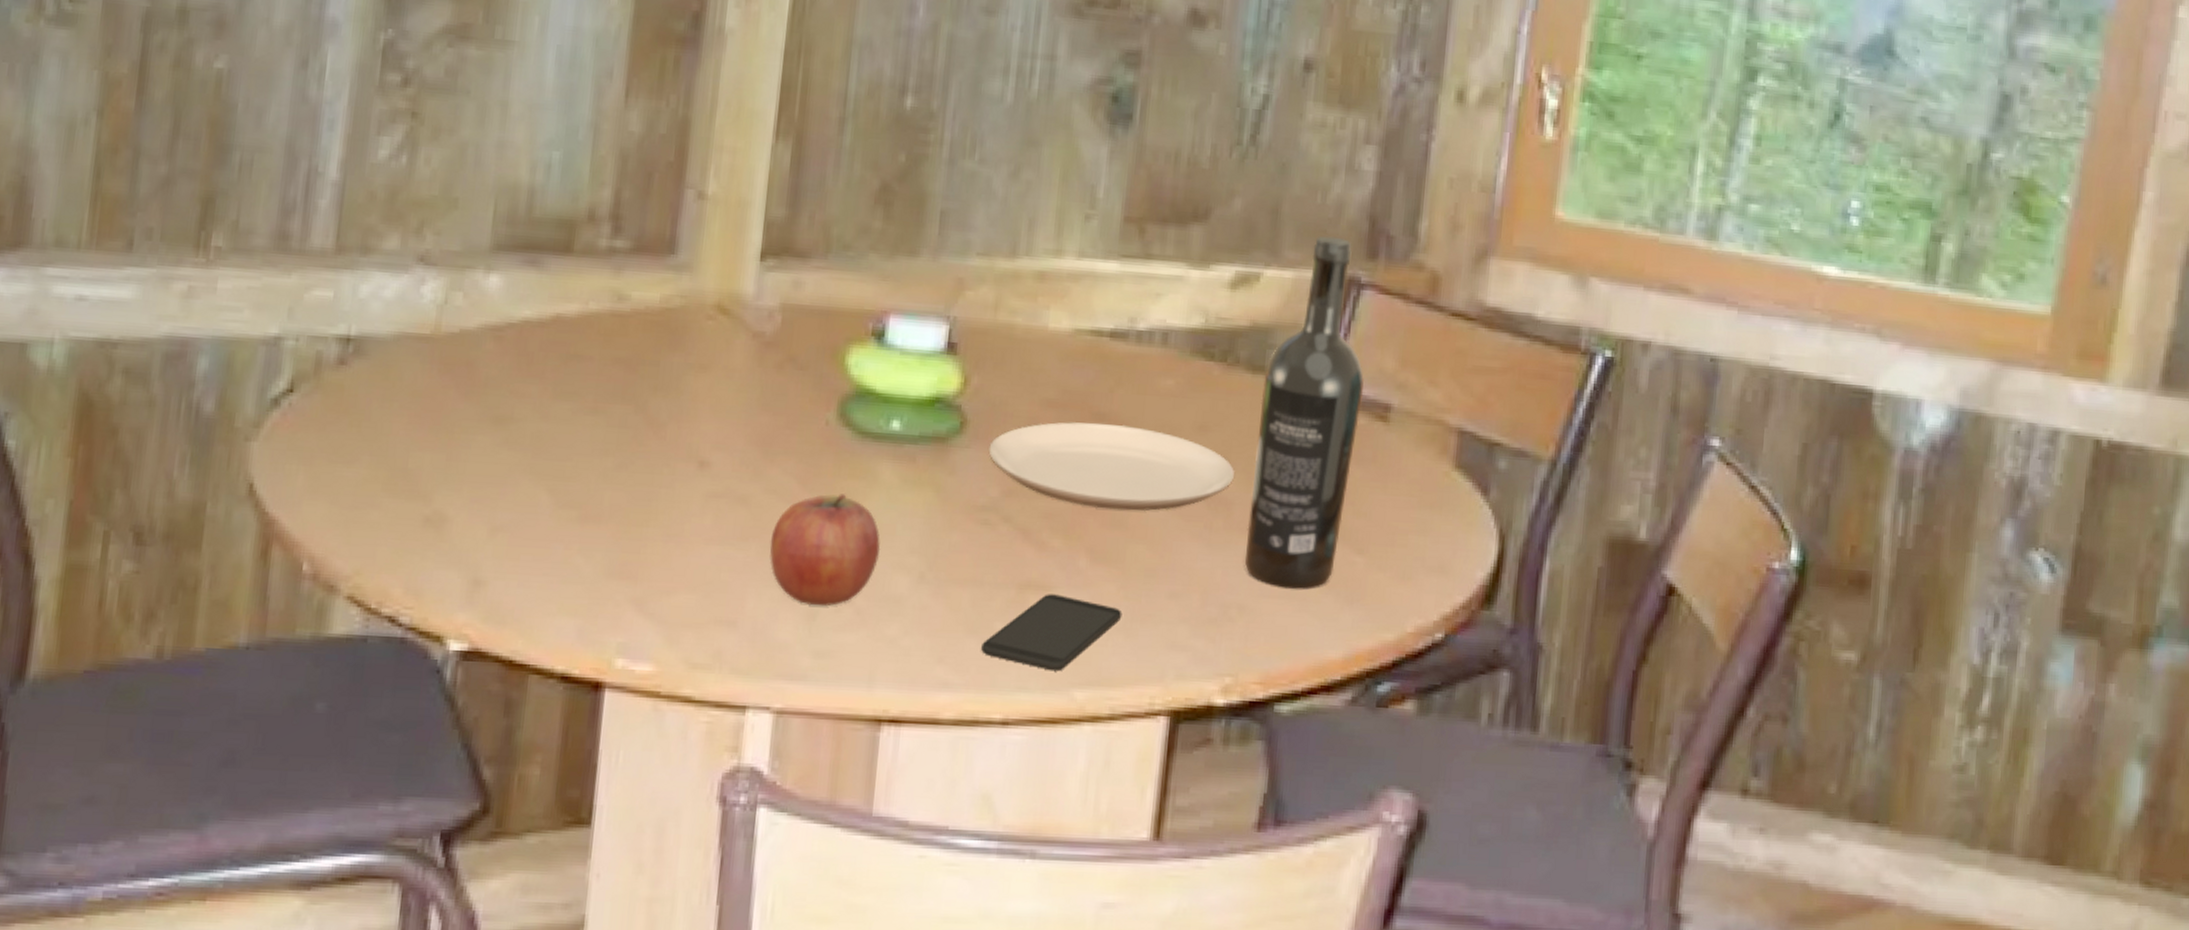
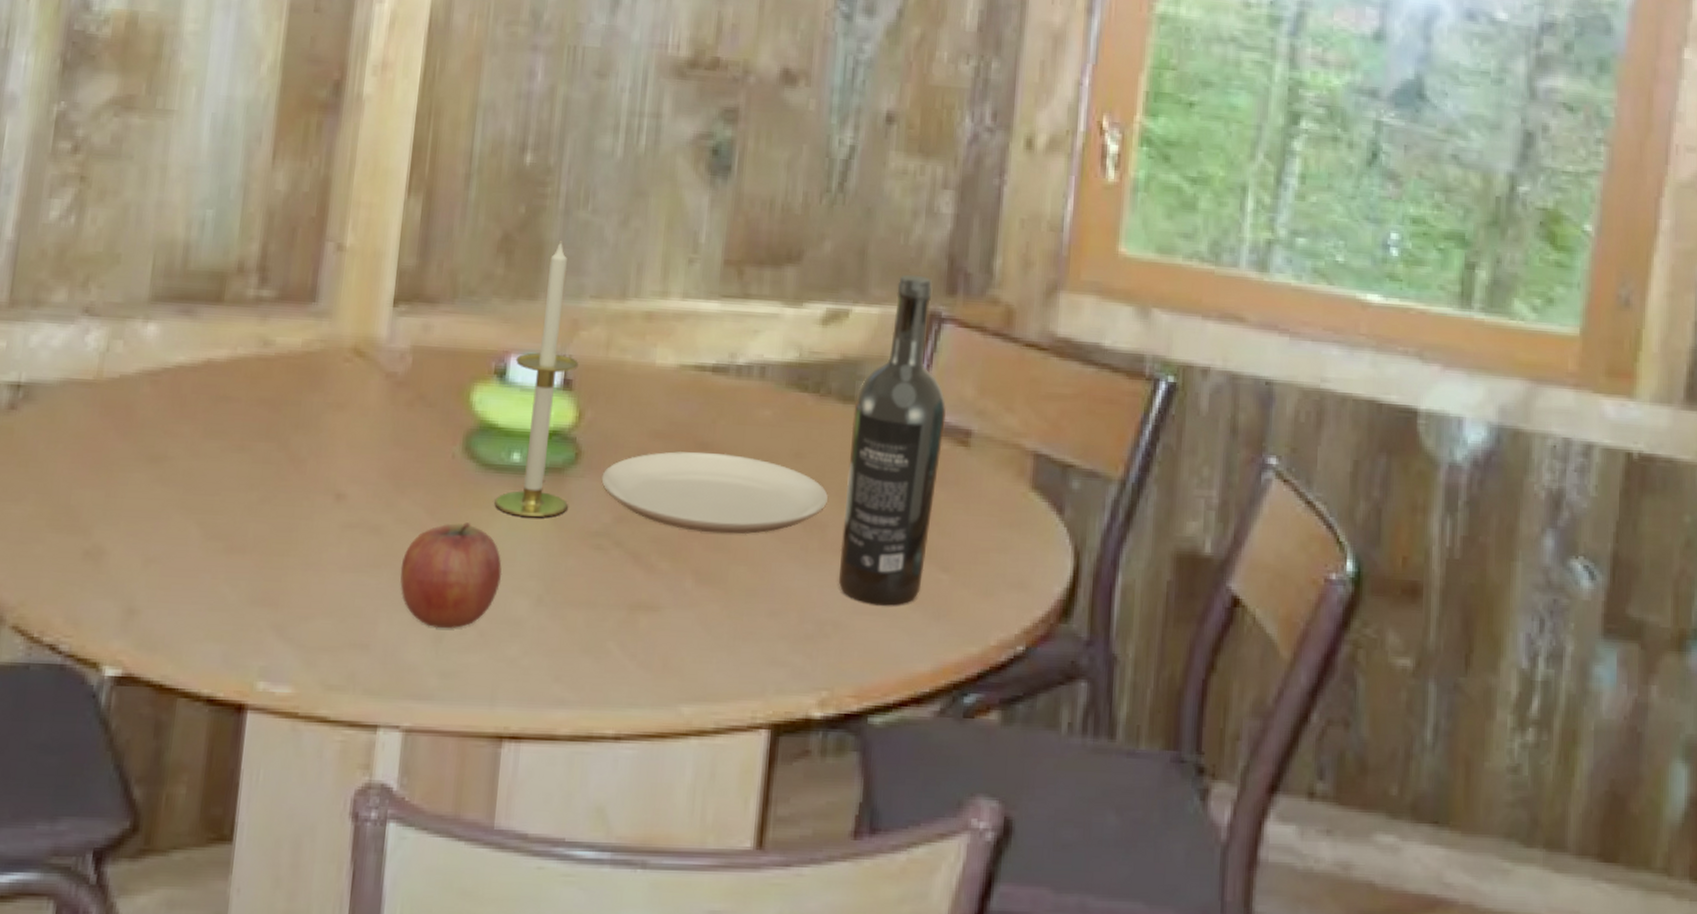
candle: none [872,193,965,490] -> present [494,241,579,518]
mobile phone: present [980,594,1123,672] -> none [594,614,726,688]

